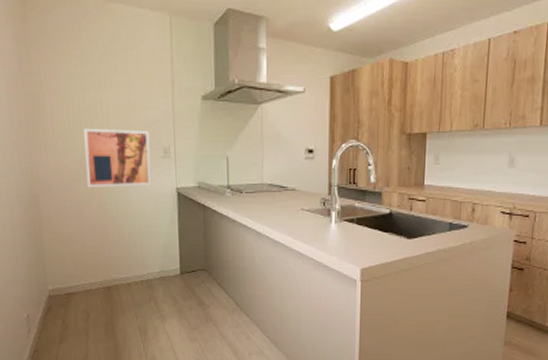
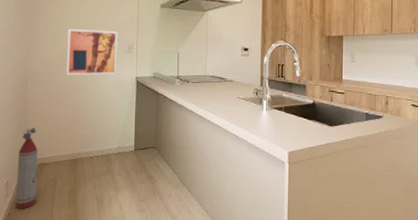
fire extinguisher: none [37,252,67,345] -> present [15,128,38,209]

